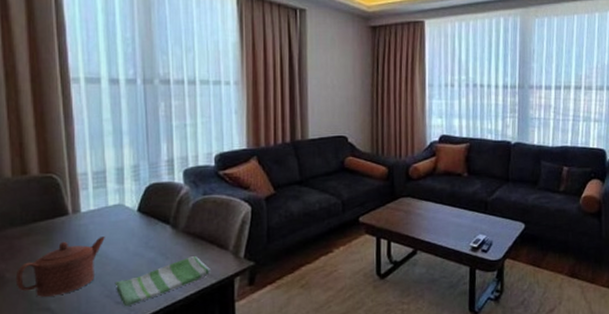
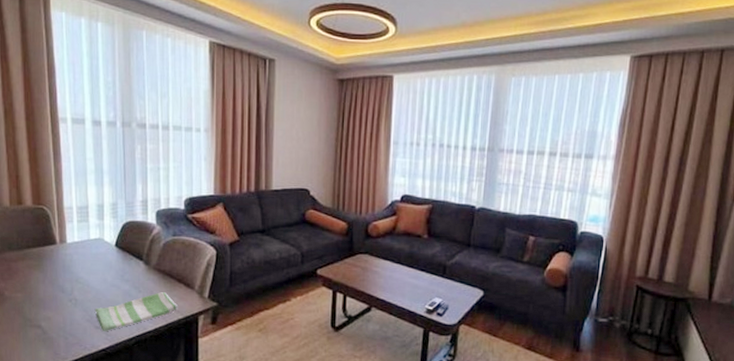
teapot: present [15,237,105,297] -> none [12,266,87,316]

